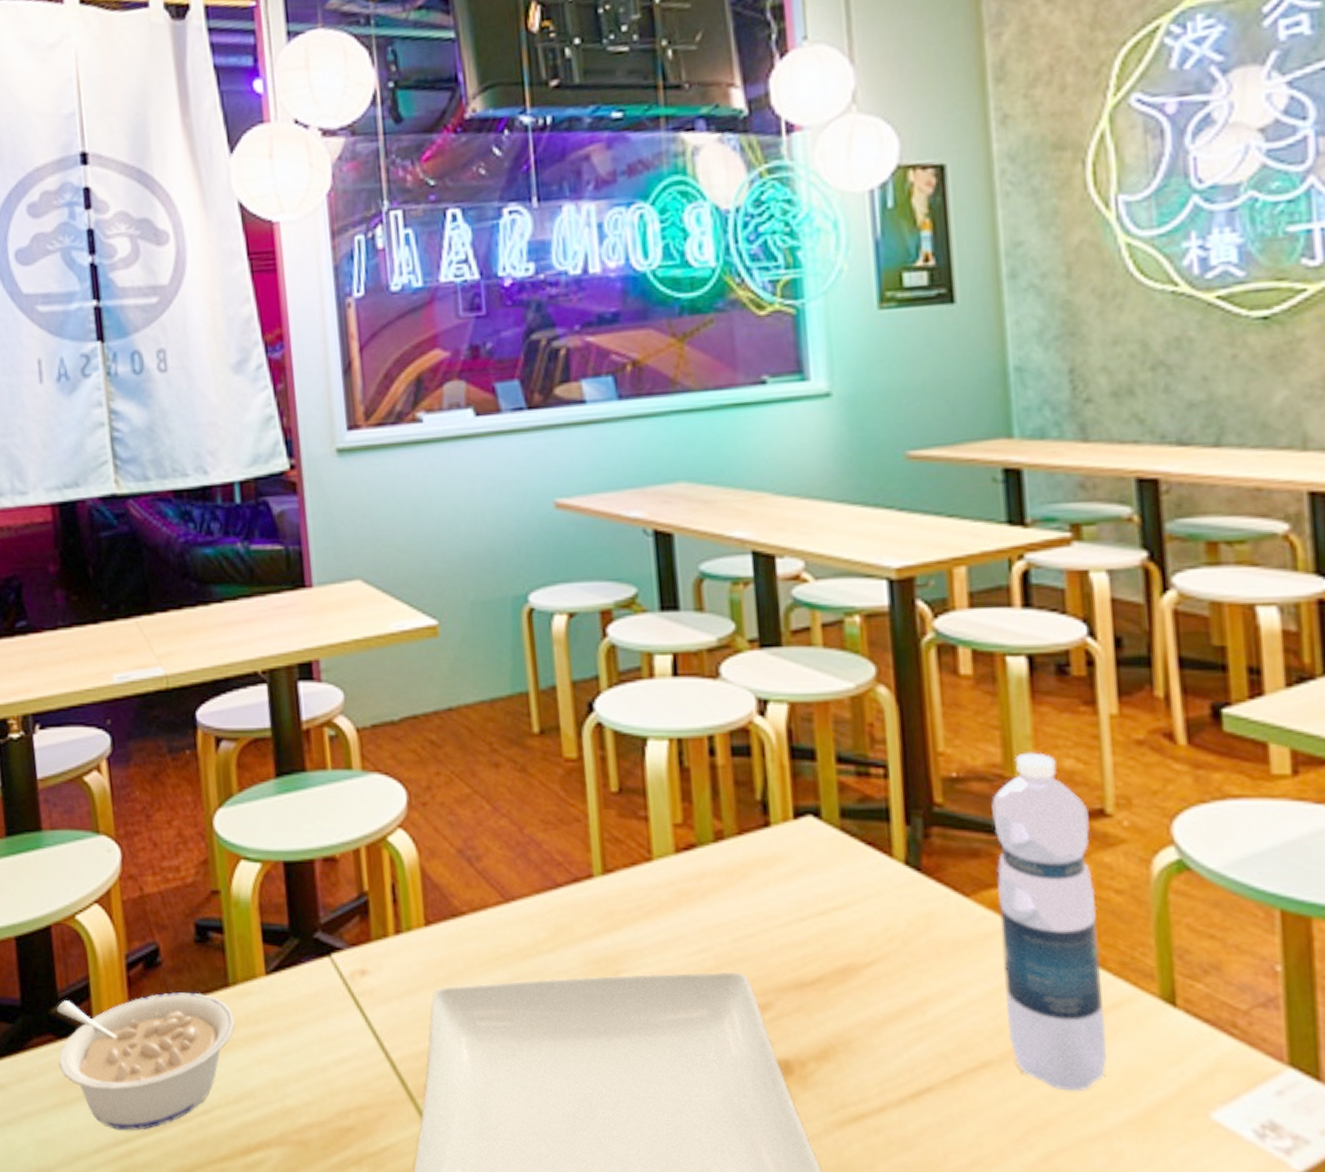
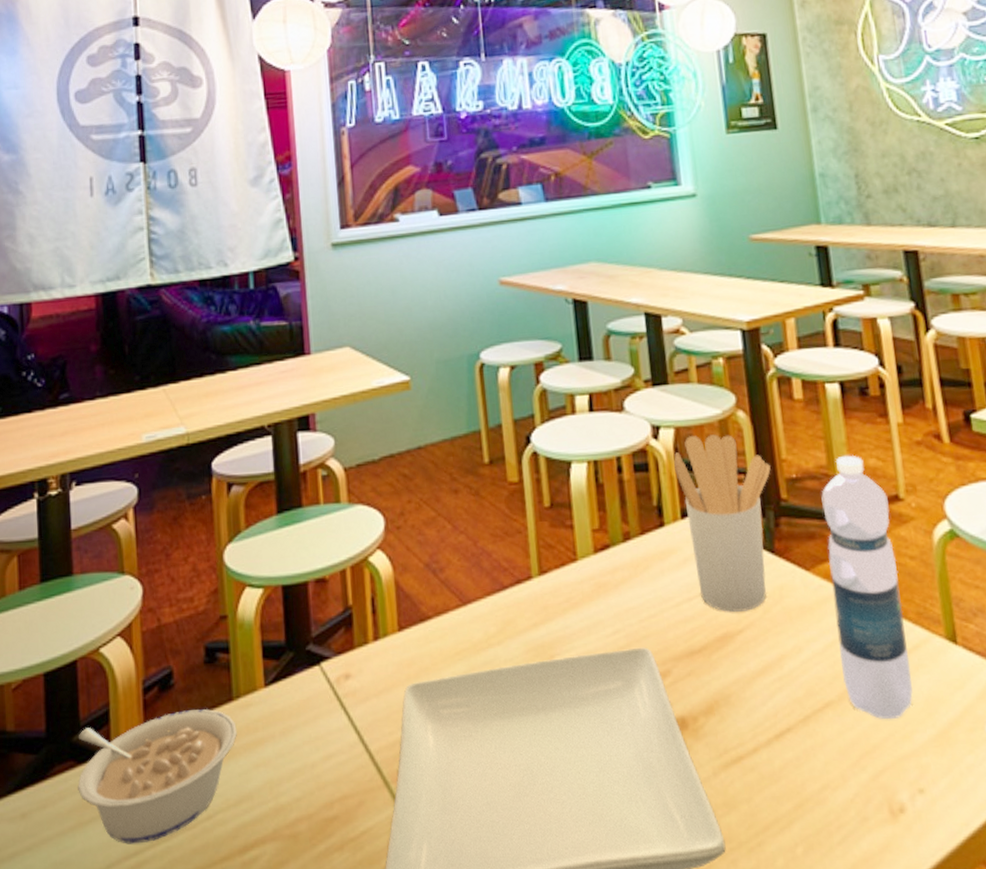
utensil holder: none [786,713,921,940] -> present [674,434,771,612]

